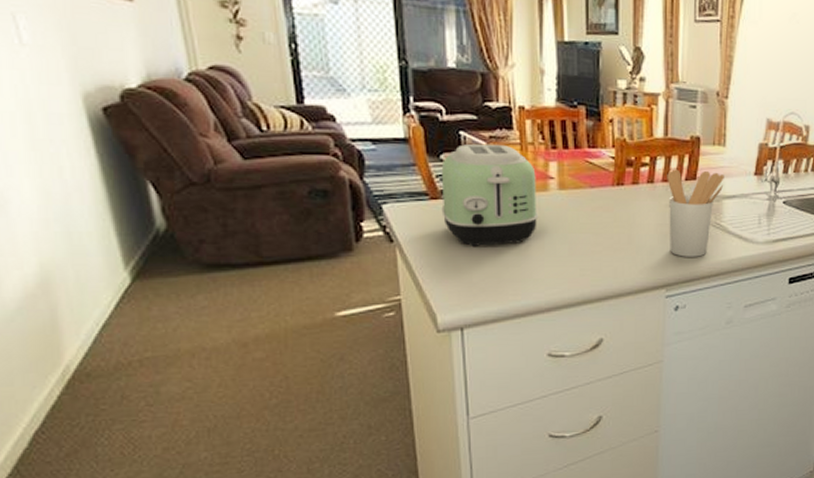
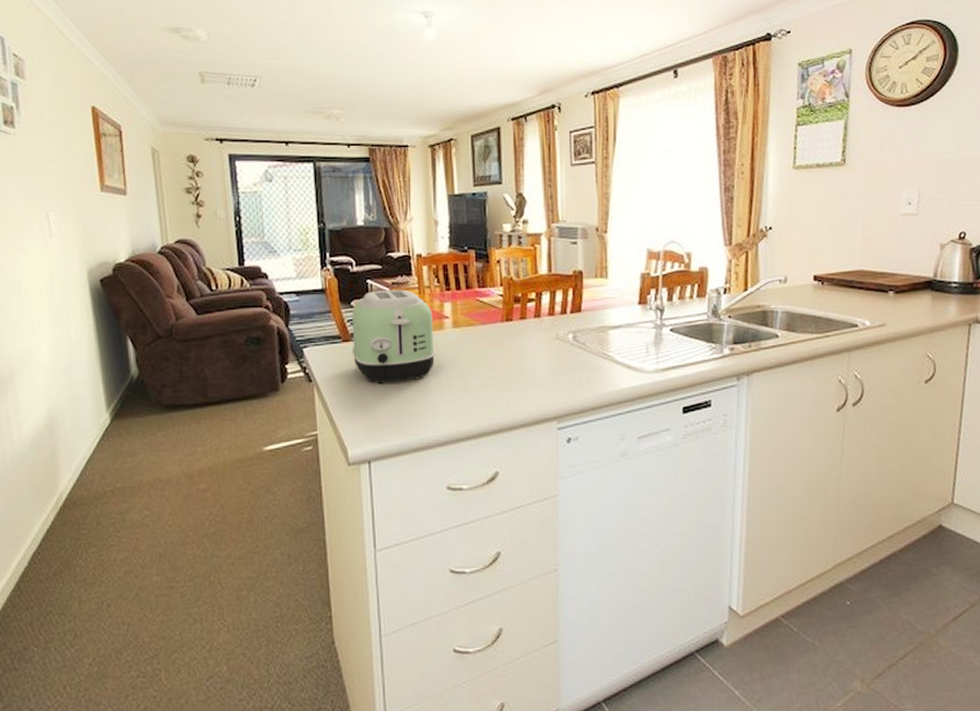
utensil holder: present [667,169,724,257] -> none [552,303,609,388]

